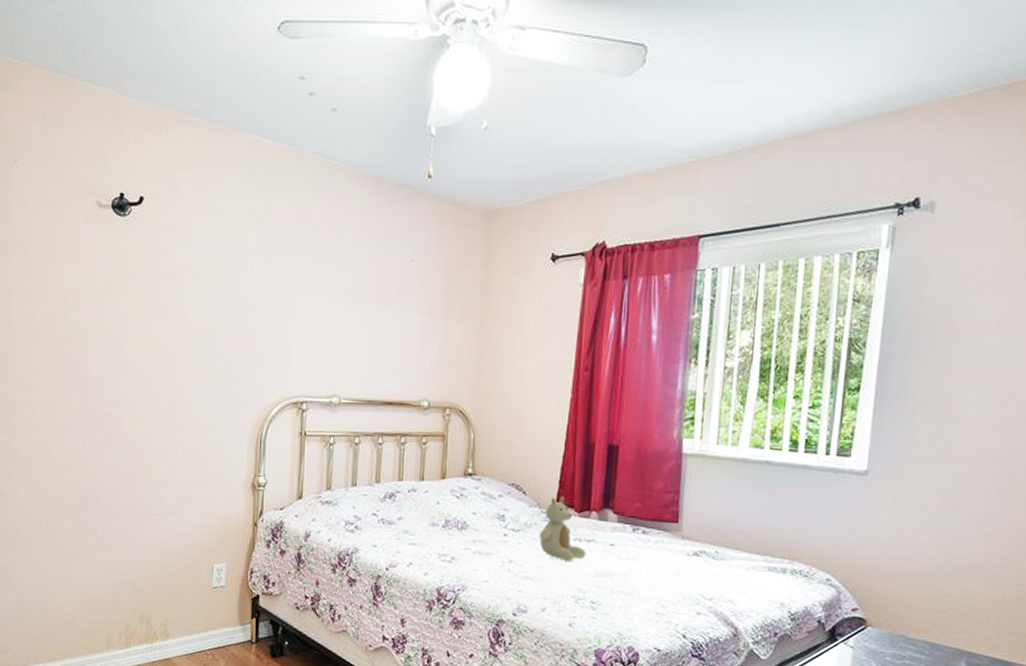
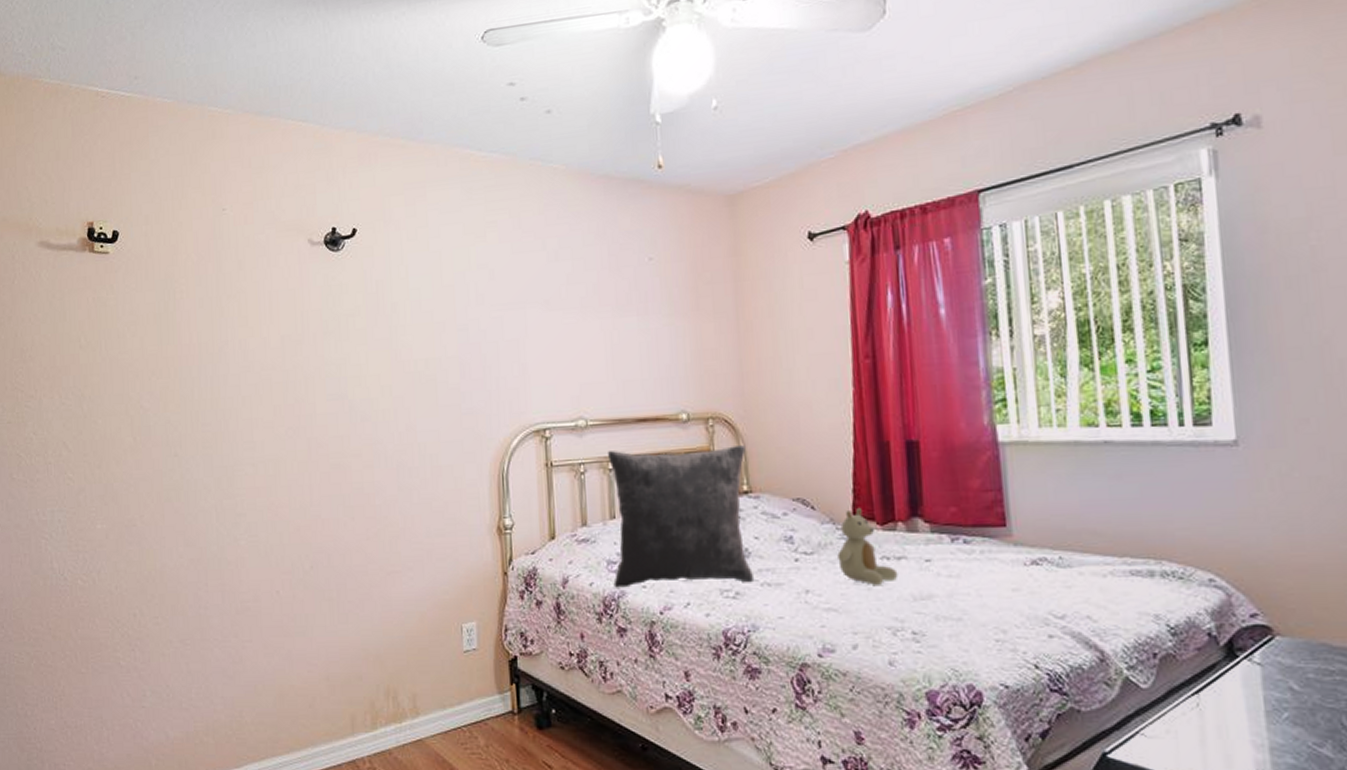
pillow: none [349,427,475,549] -> present [608,445,753,588]

